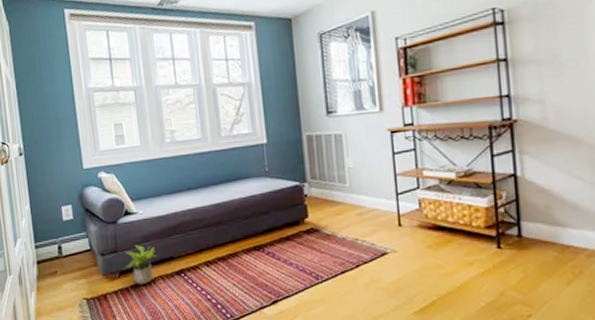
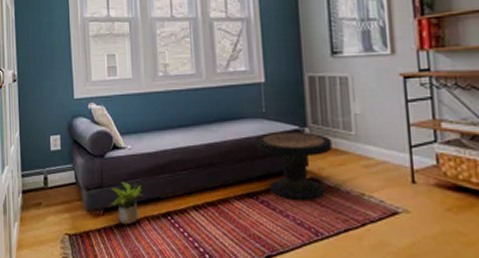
side table: none [260,186,329,250] -> present [255,131,332,202]

